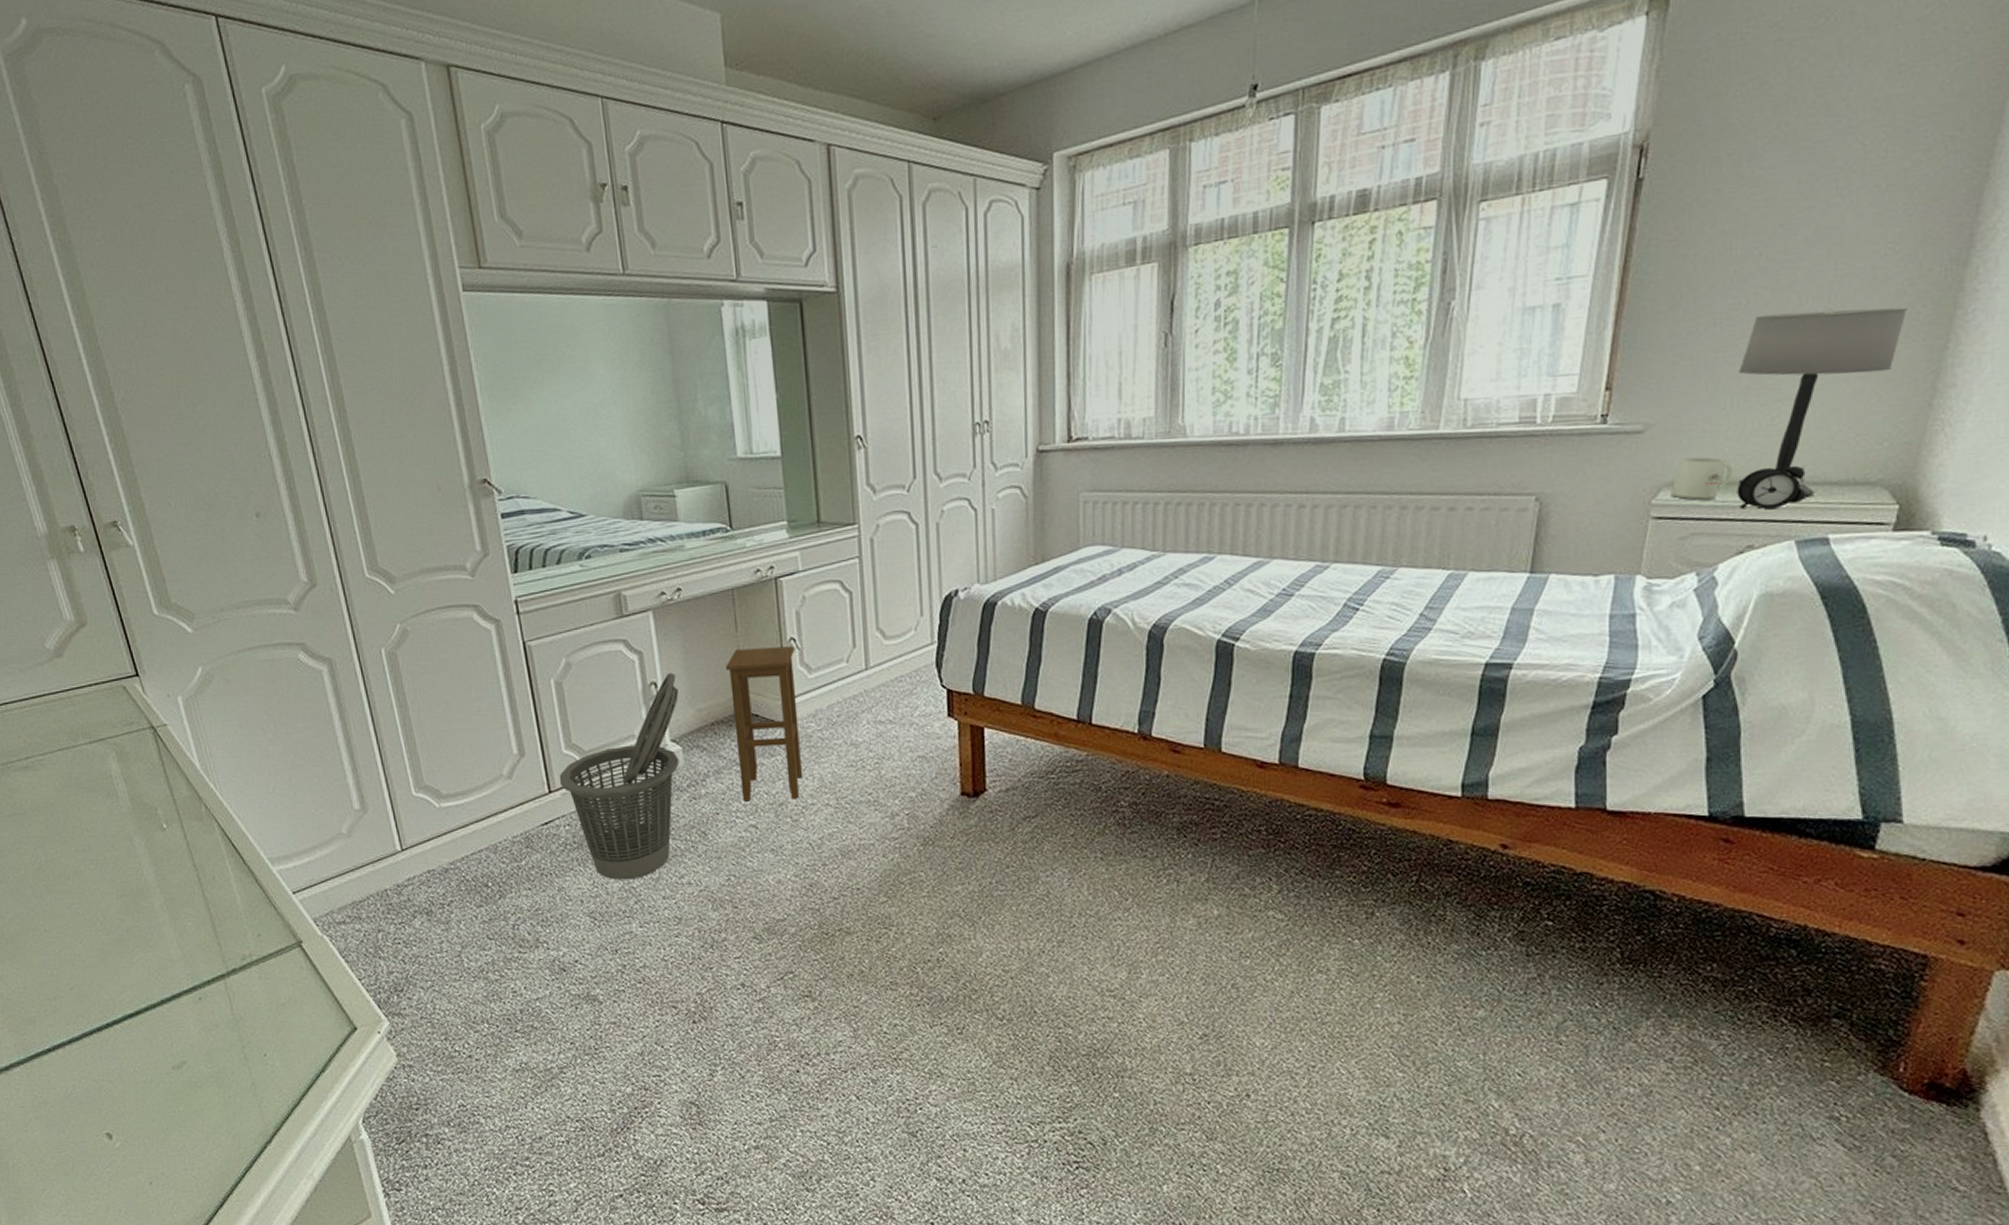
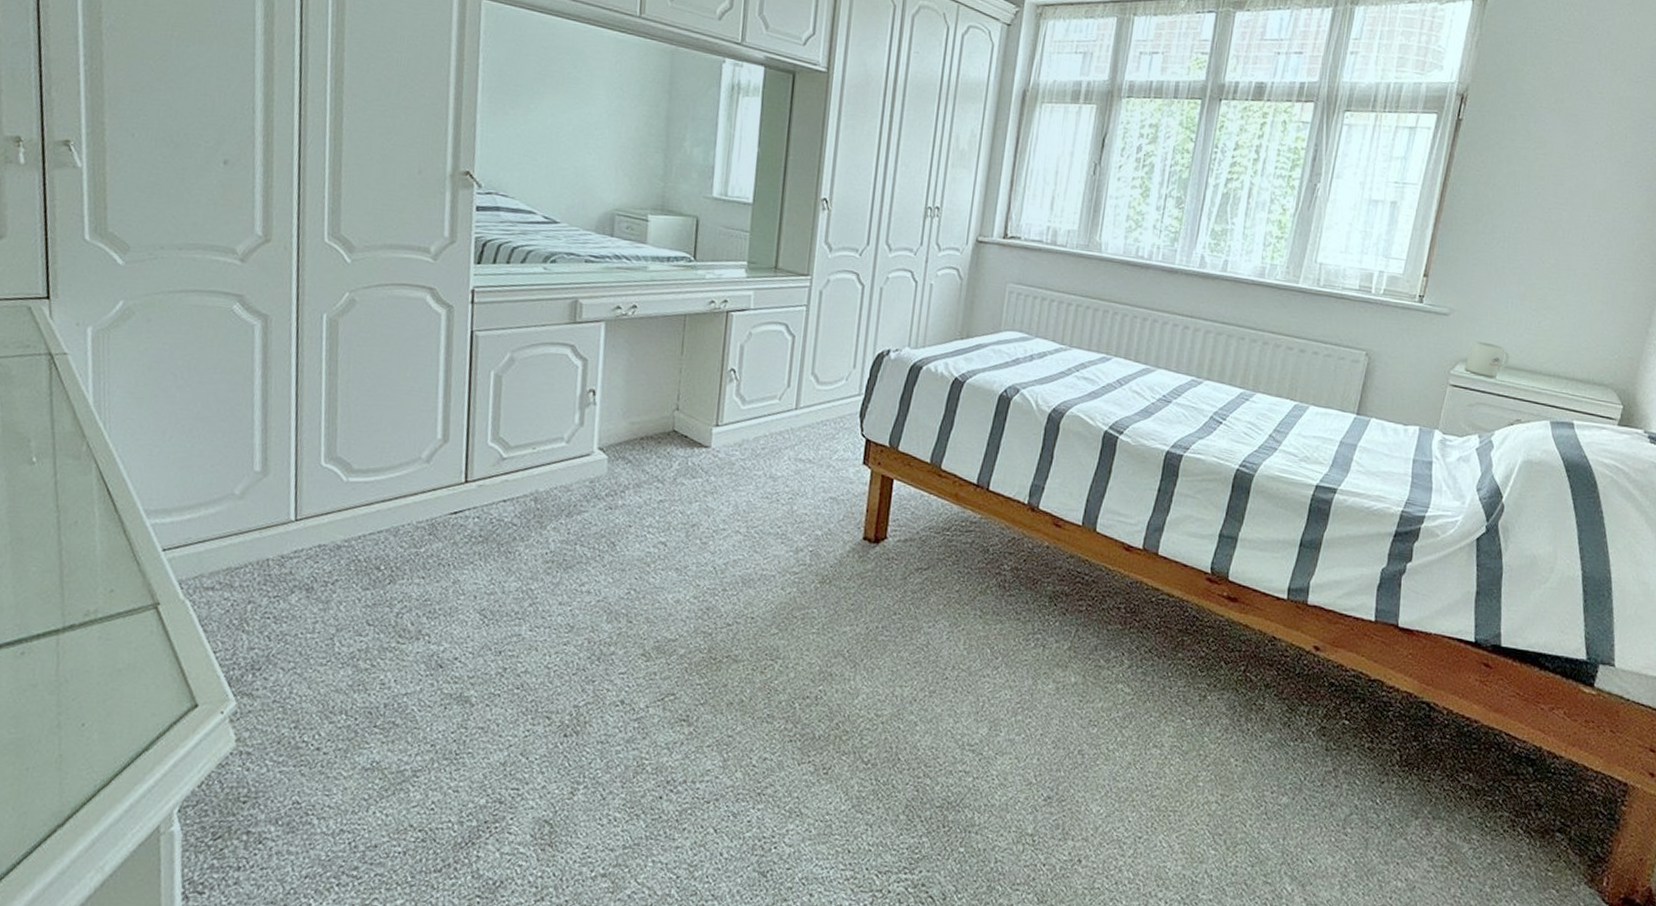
laundry basket: present [559,672,680,880] -> none [478,383,616,581]
stool: present [725,646,803,802] -> none [658,371,734,523]
alarm clock: present [1737,465,1807,510] -> none [1511,360,1561,394]
table lamp: present [1739,307,1907,497] -> none [1519,240,1635,388]

